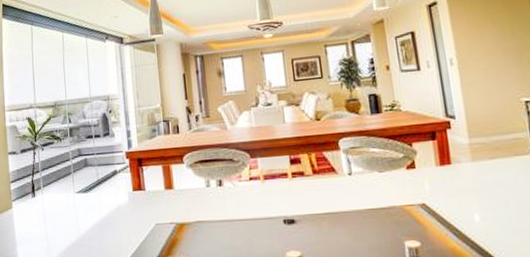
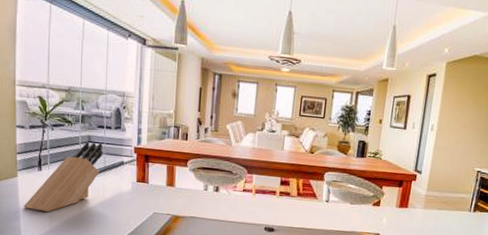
knife block: none [20,154,94,244] -> present [24,142,103,213]

